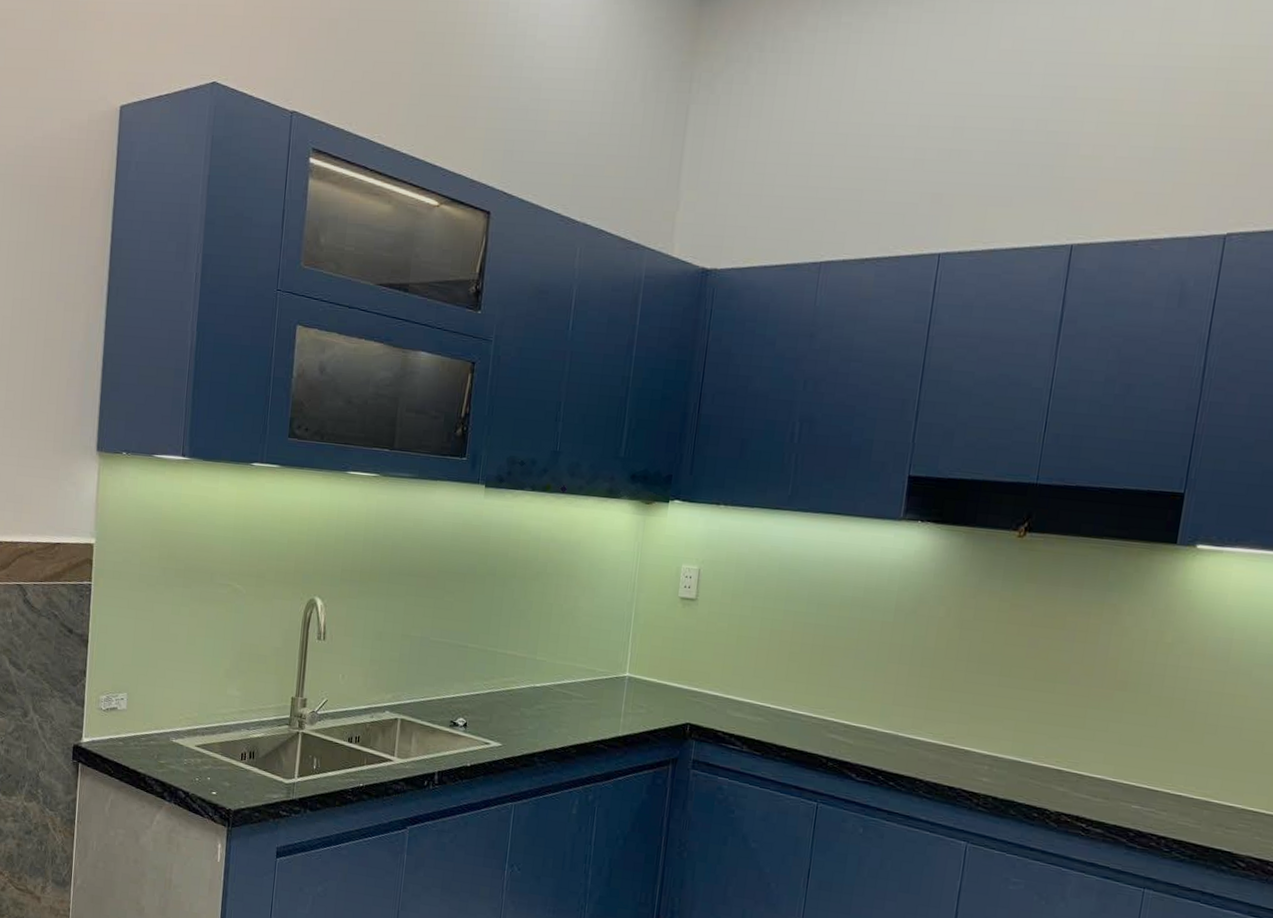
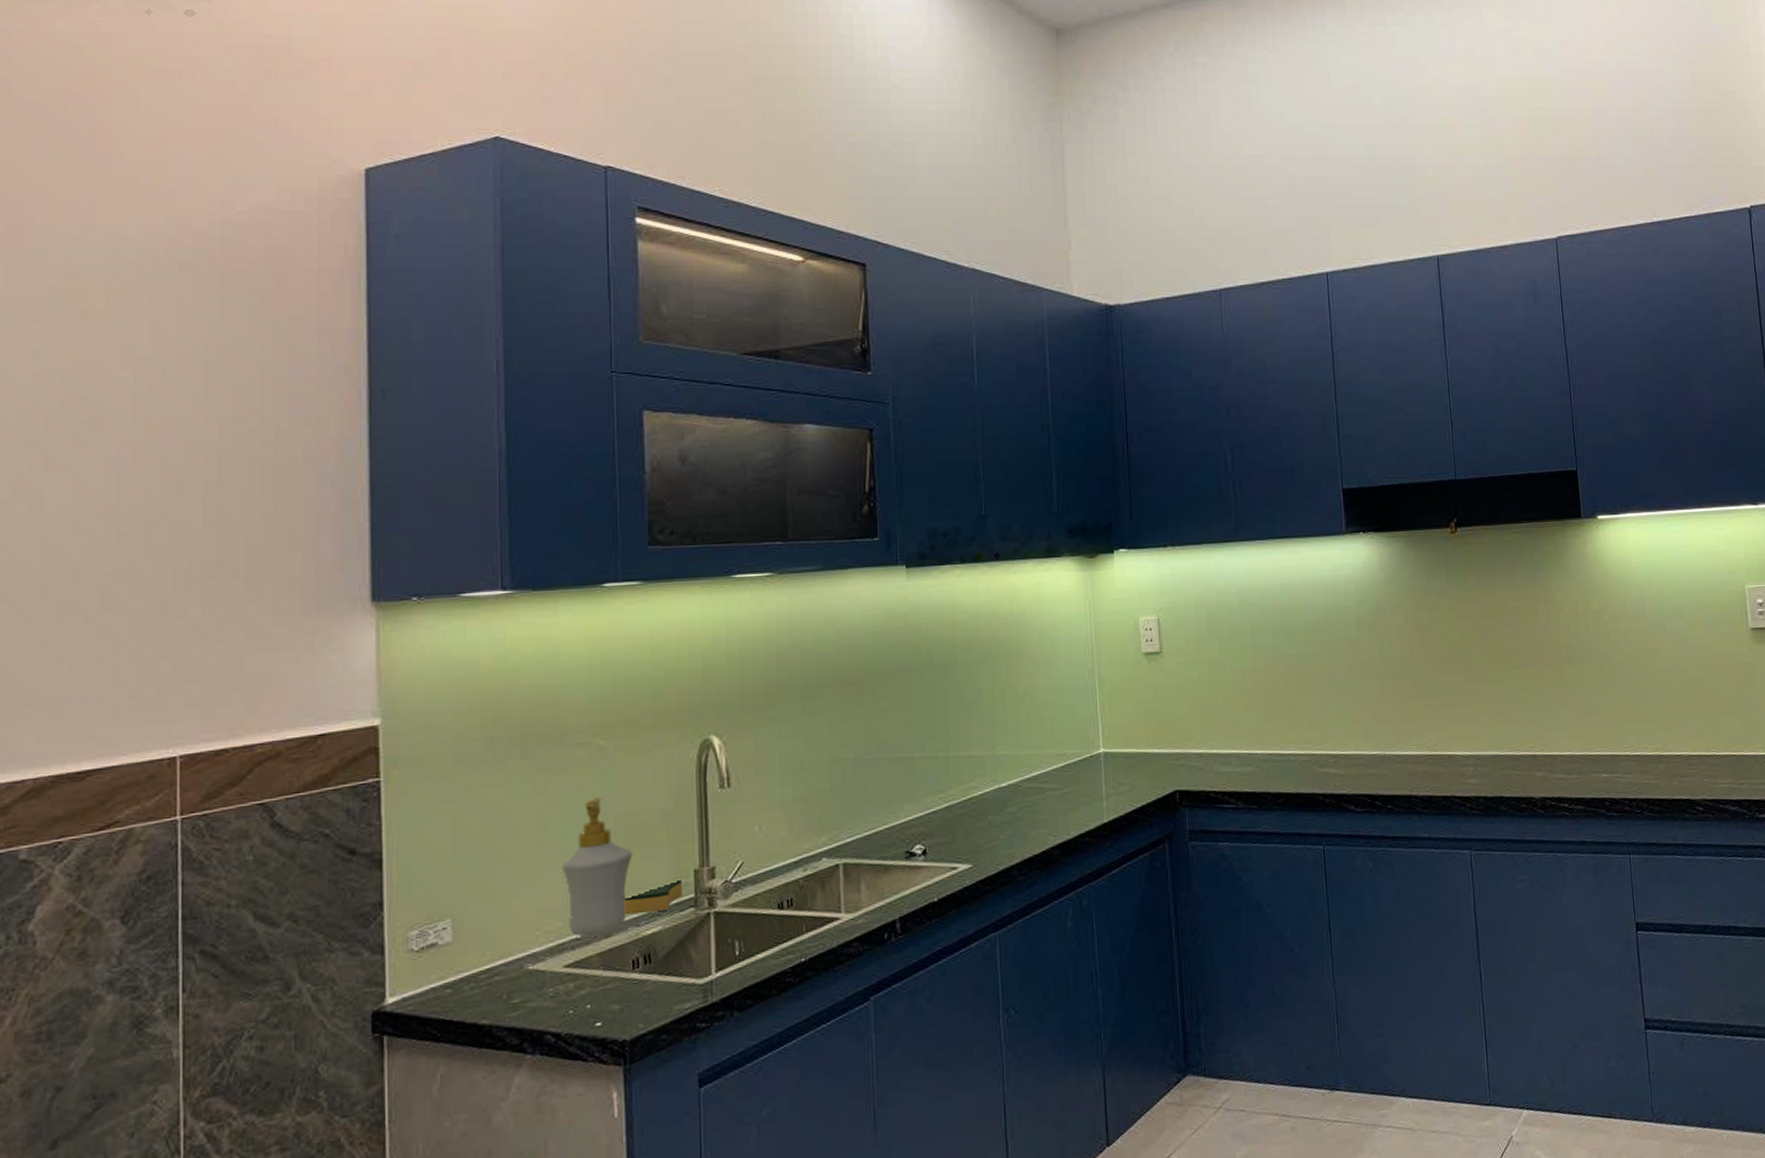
soap bottle: none [199,626,250,730] -> present [558,797,632,938]
sponge: none [239,700,282,723] -> present [623,878,682,916]

